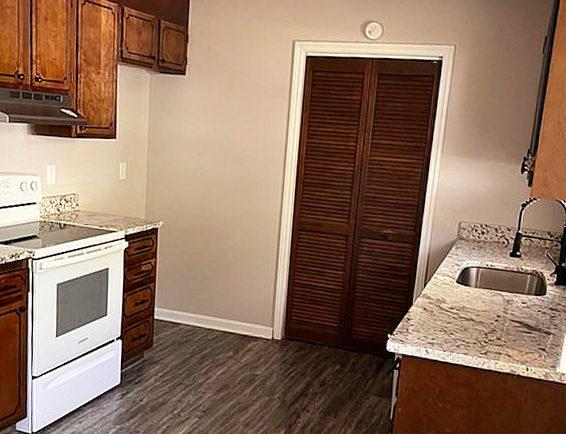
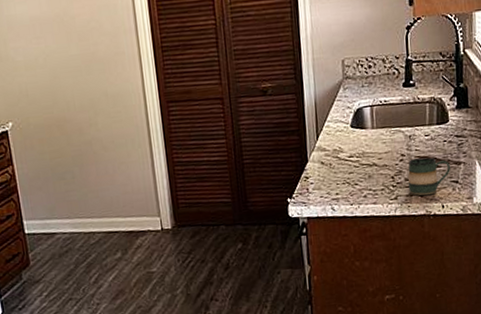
mug: none [498,321,540,357] -> present [408,157,450,196]

